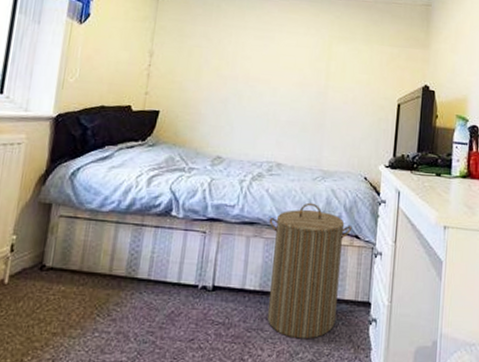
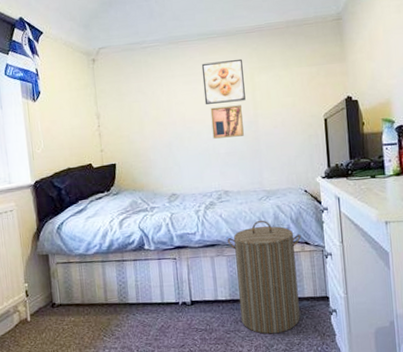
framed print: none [274,21,323,69] -> present [201,58,246,105]
wall art: none [275,69,313,106] -> present [210,105,244,139]

